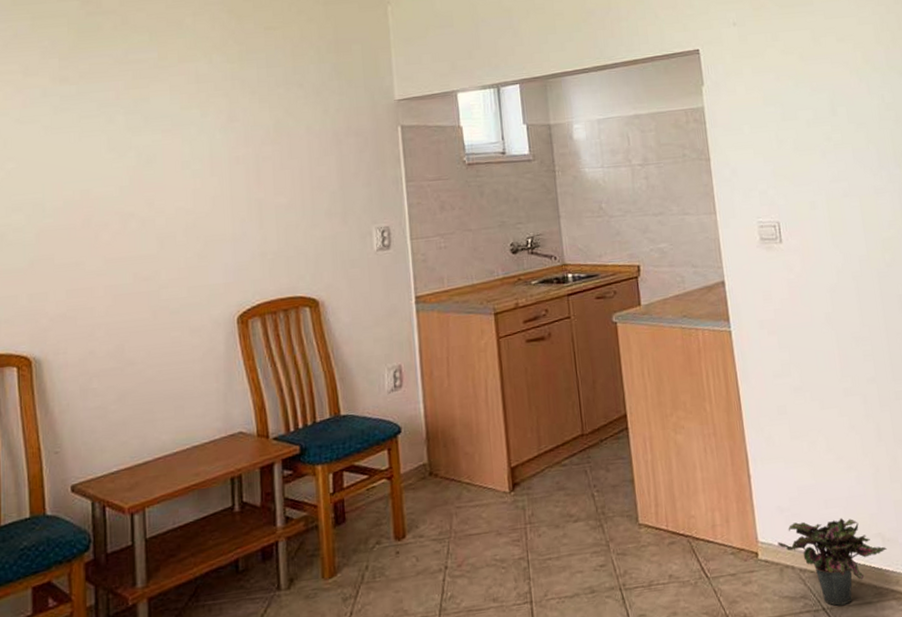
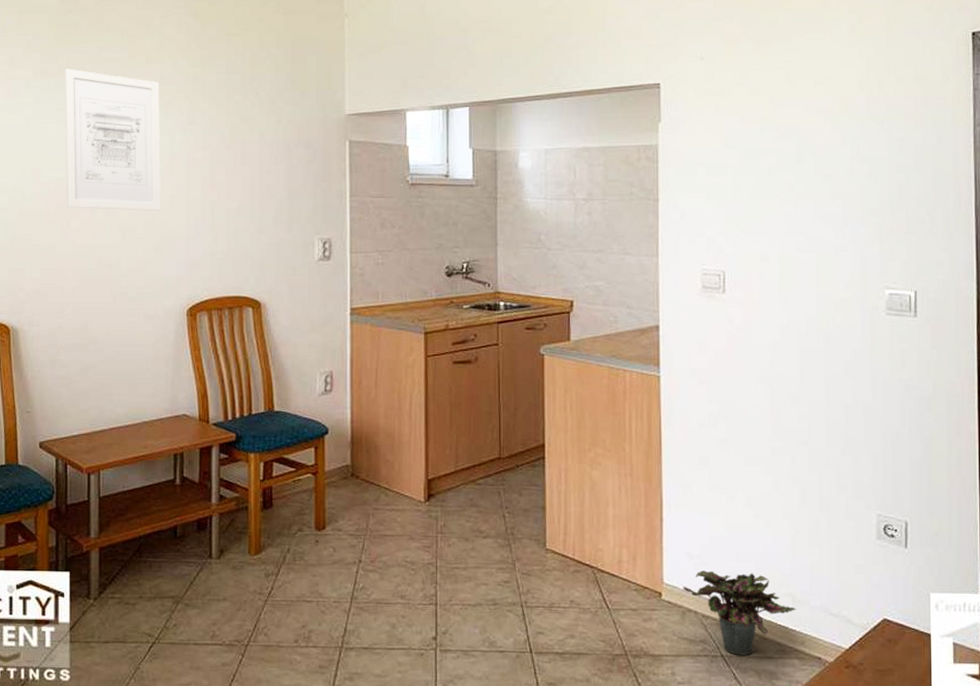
wall art: none [86,73,203,220] -> present [64,68,161,212]

